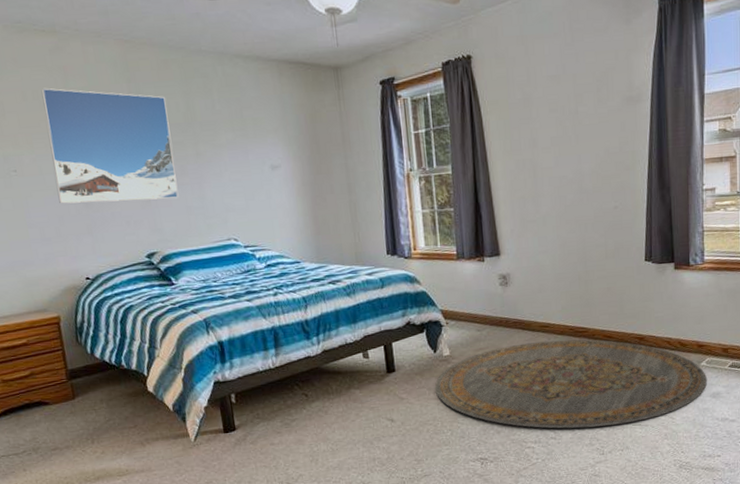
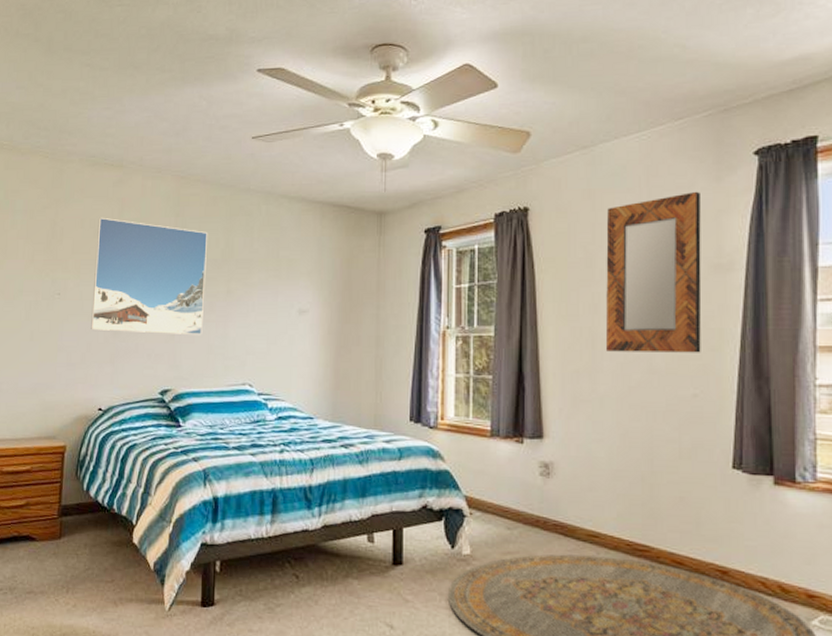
home mirror: none [539,33,619,178] -> present [605,191,702,353]

